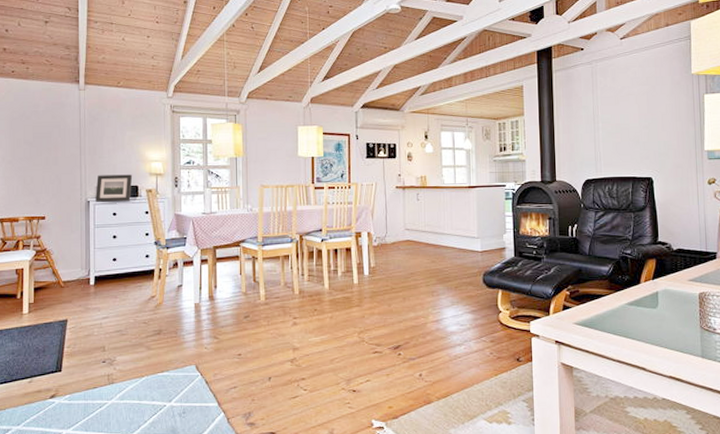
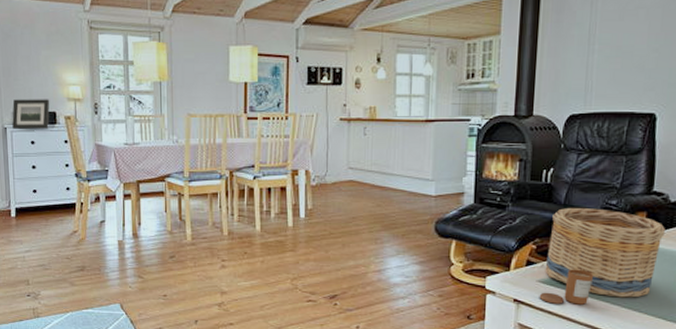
candle: none [576,311,620,343] -> present [539,269,594,305]
basket: none [579,257,672,335] -> present [545,208,665,298]

